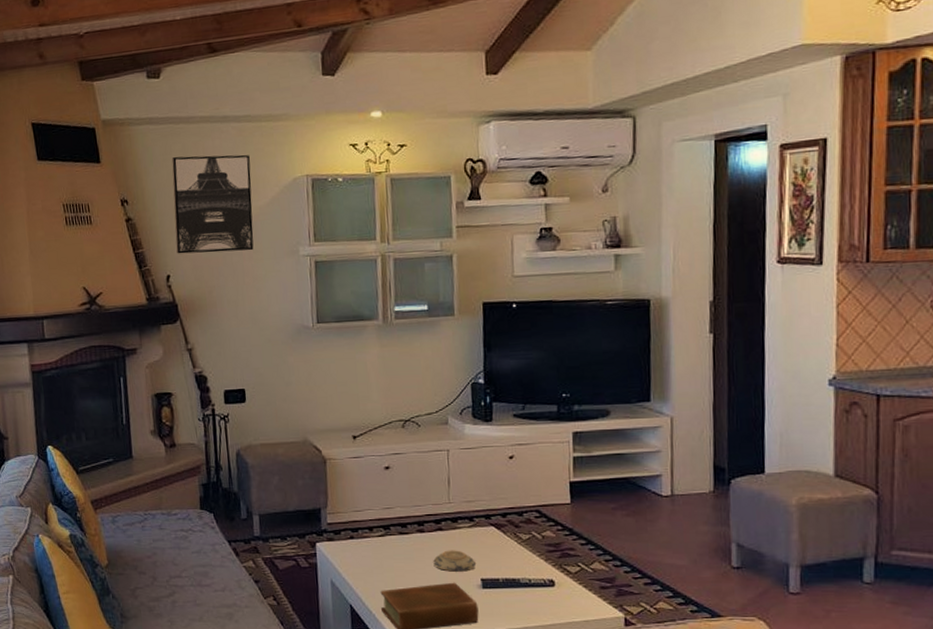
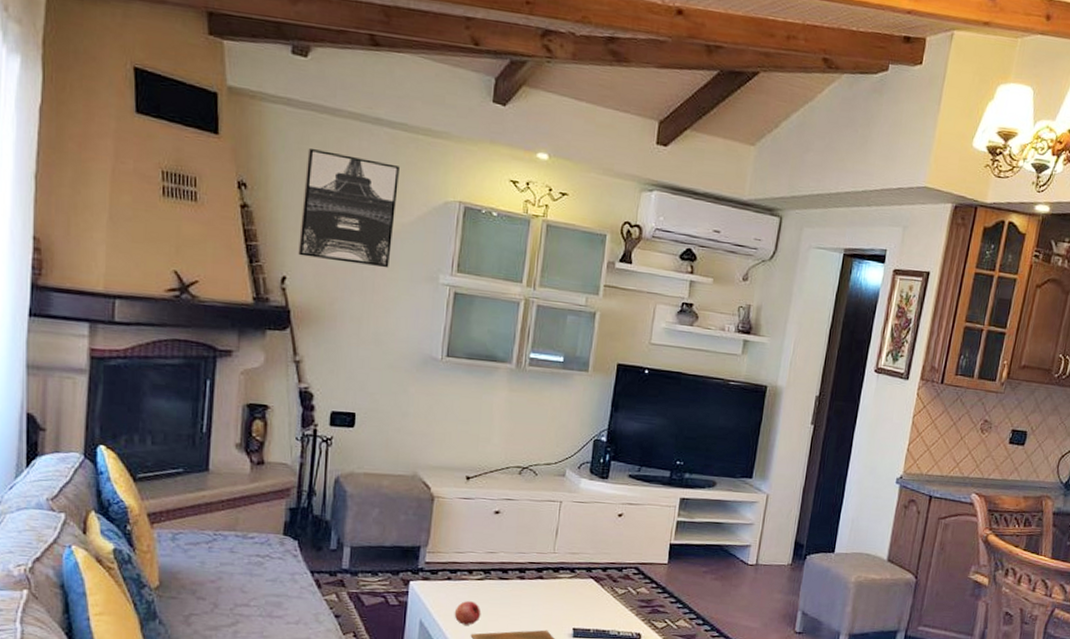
fruit: none [361,557,388,582] -> present [454,600,482,625]
decorative bowl: present [433,550,475,572] -> none [529,598,570,620]

